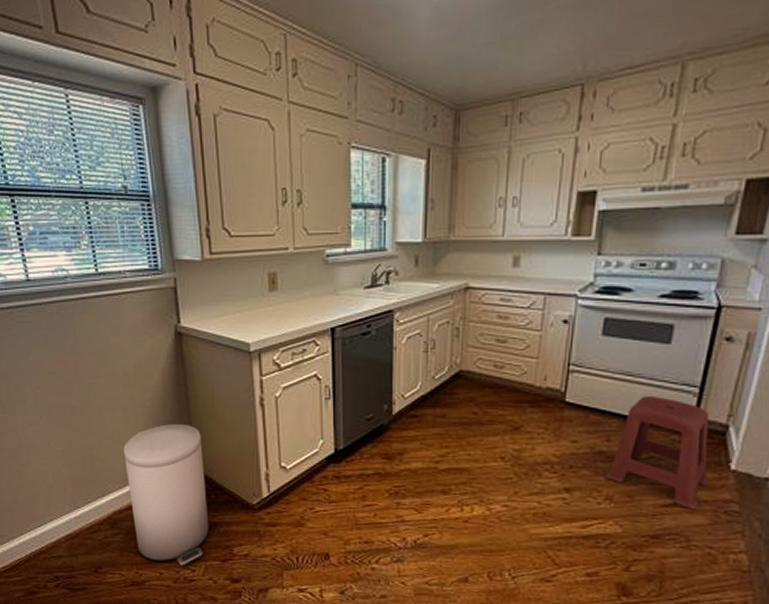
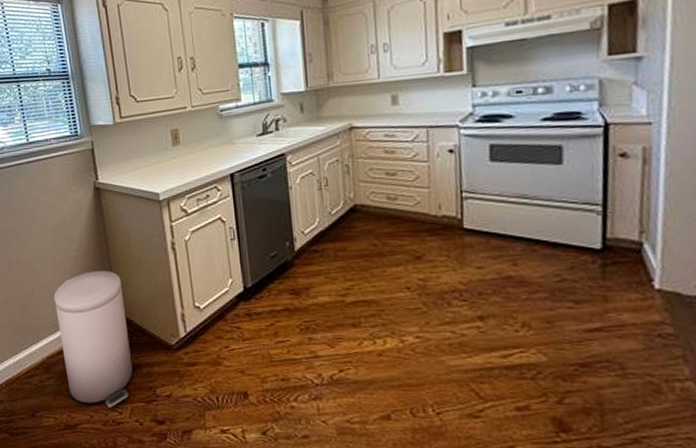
step stool: present [605,396,710,510] -> none [518,217,634,334]

